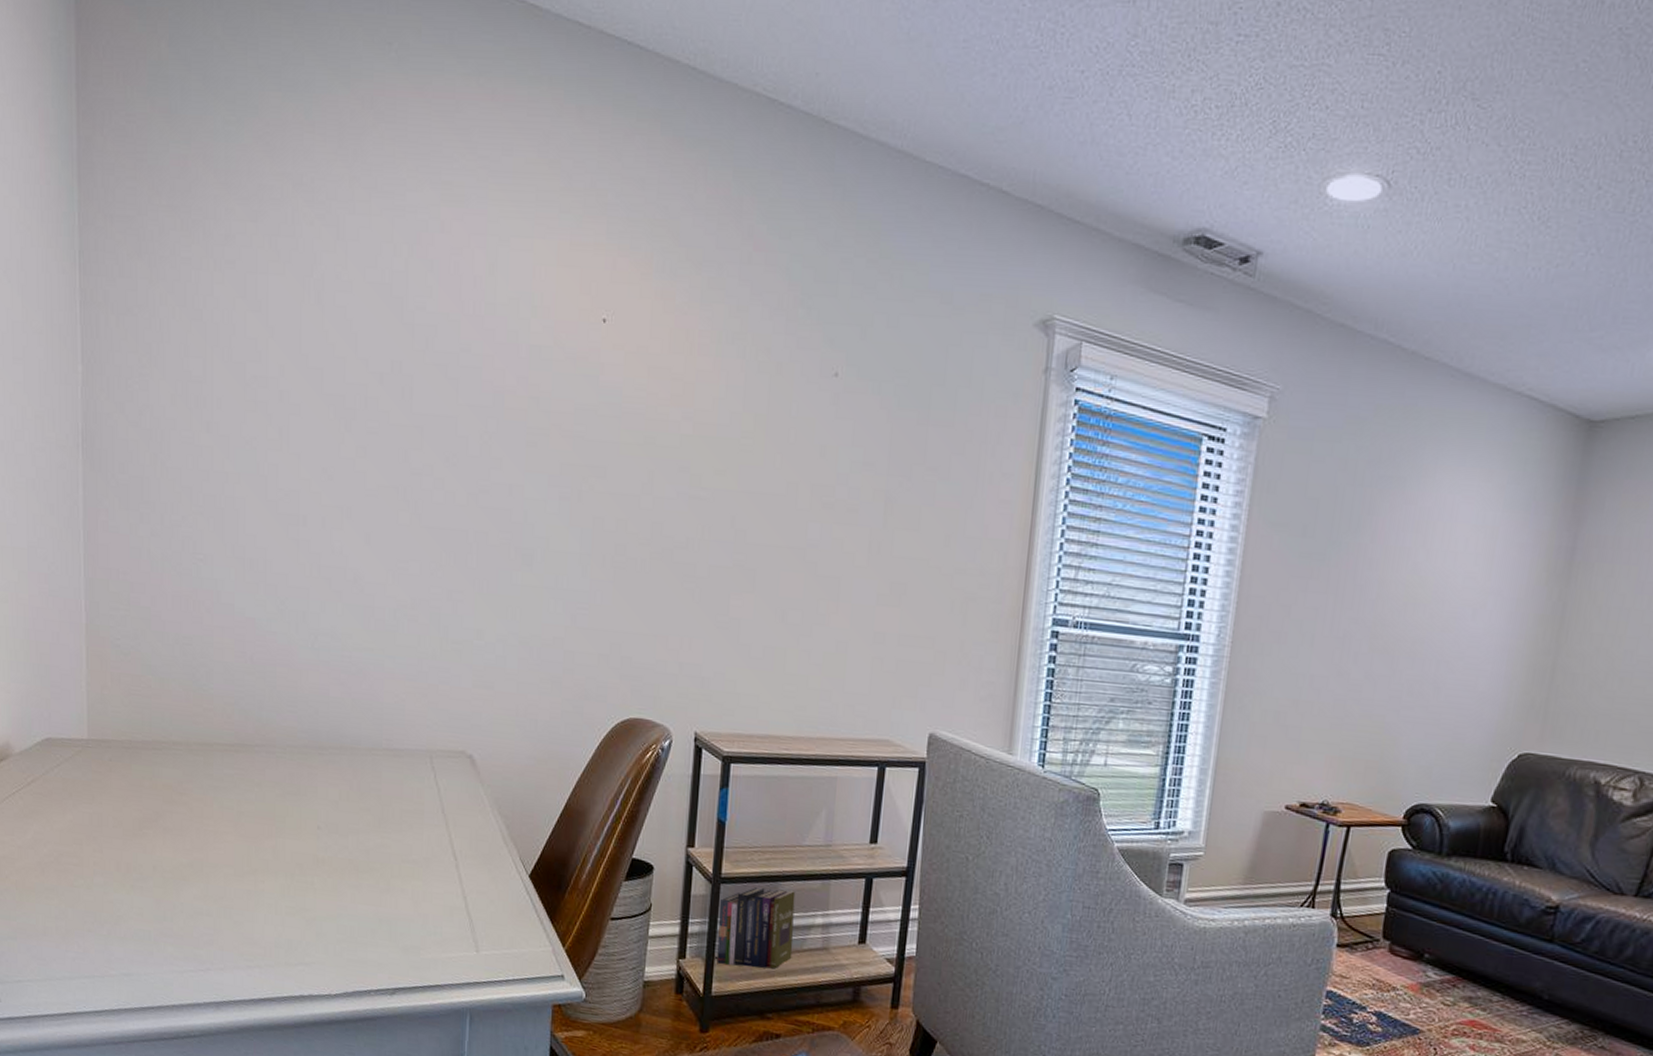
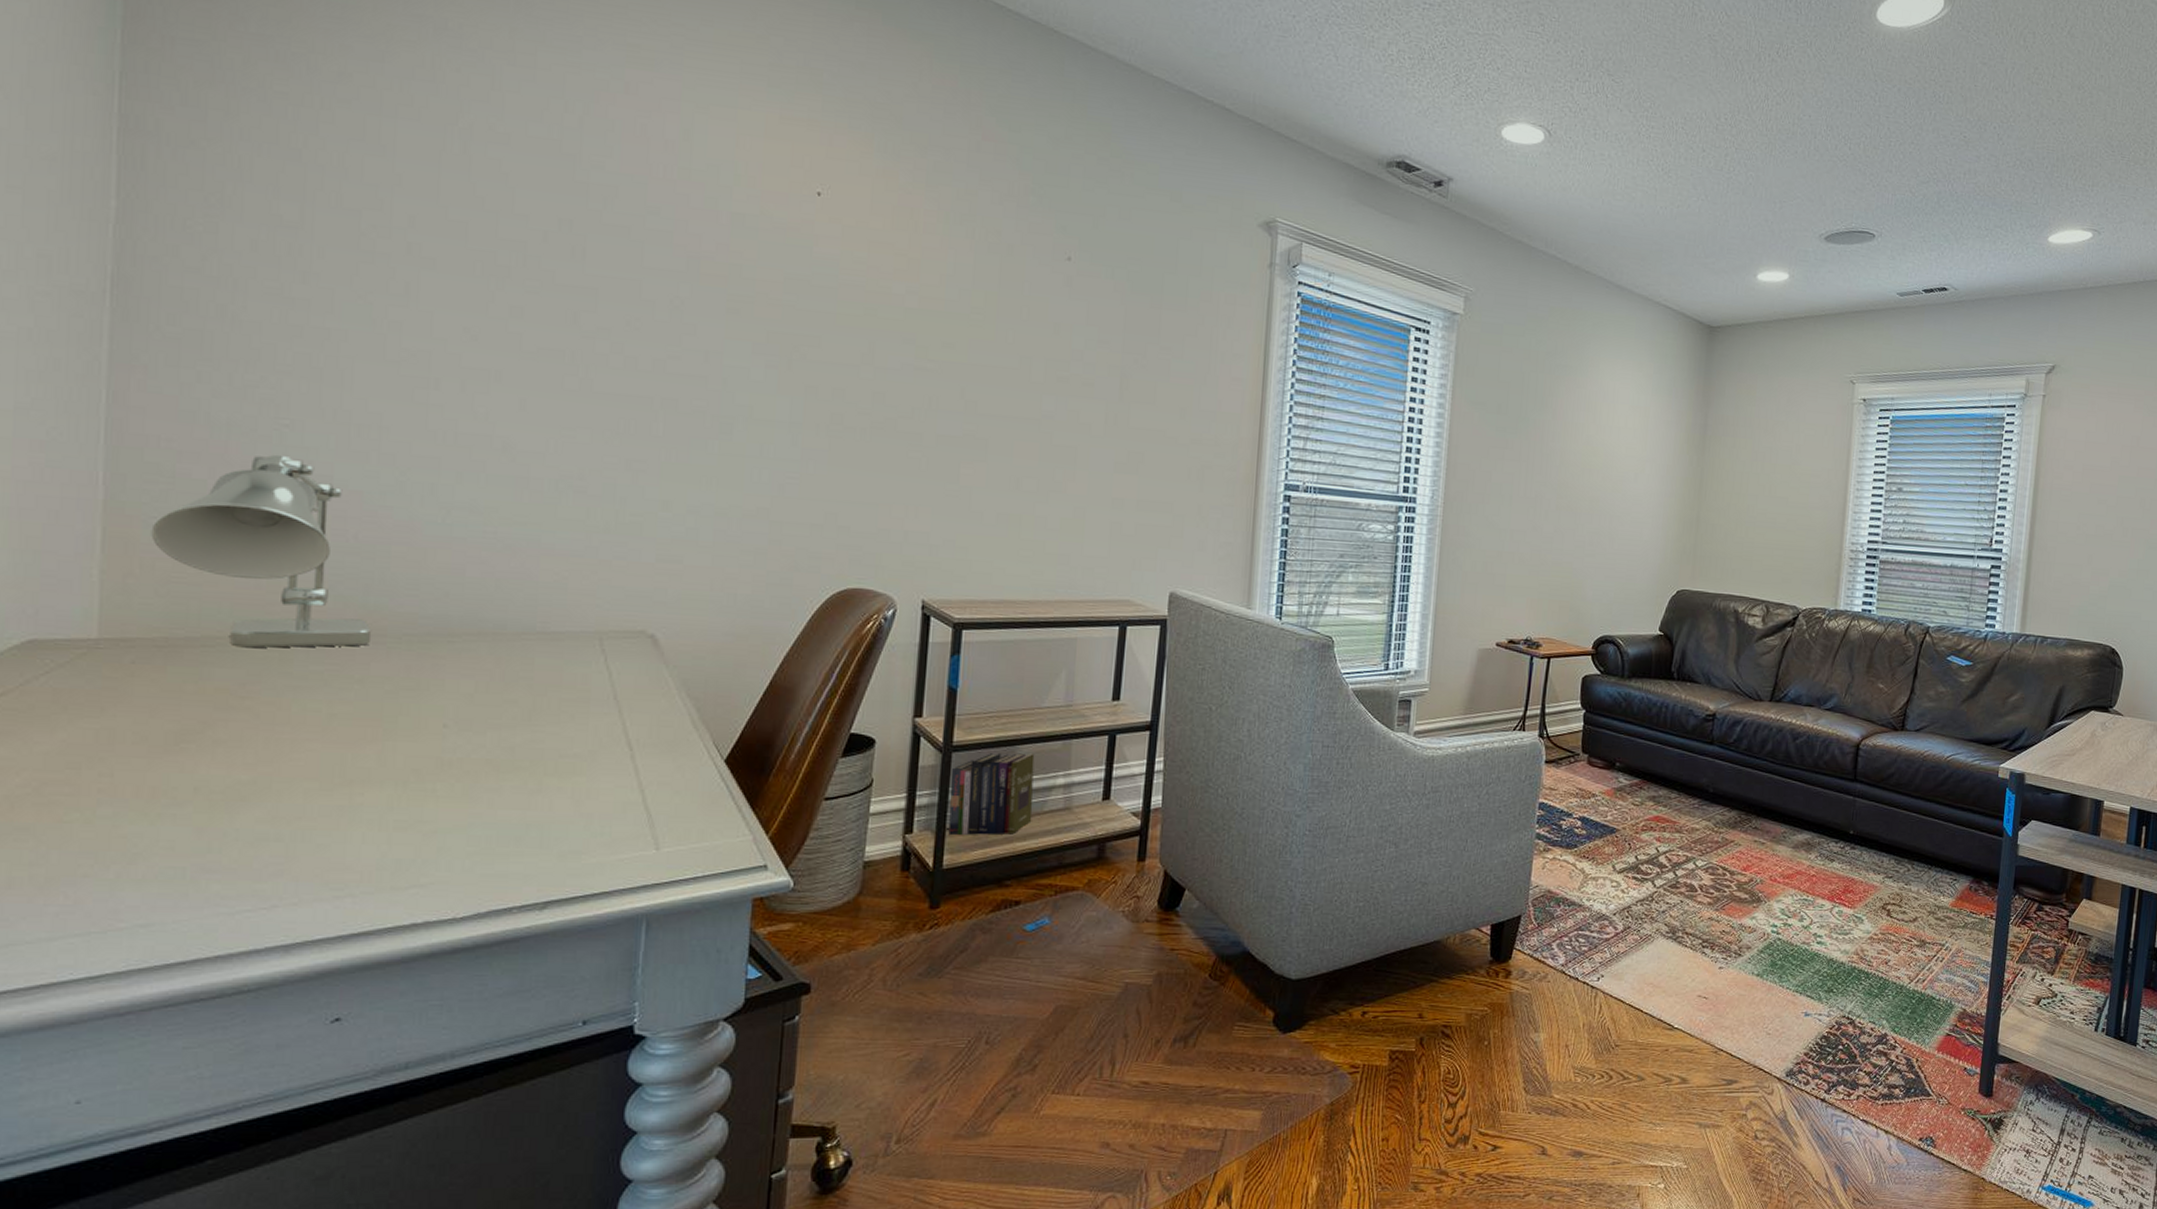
desk lamp: none [117,585,266,755] -> present [151,454,372,648]

